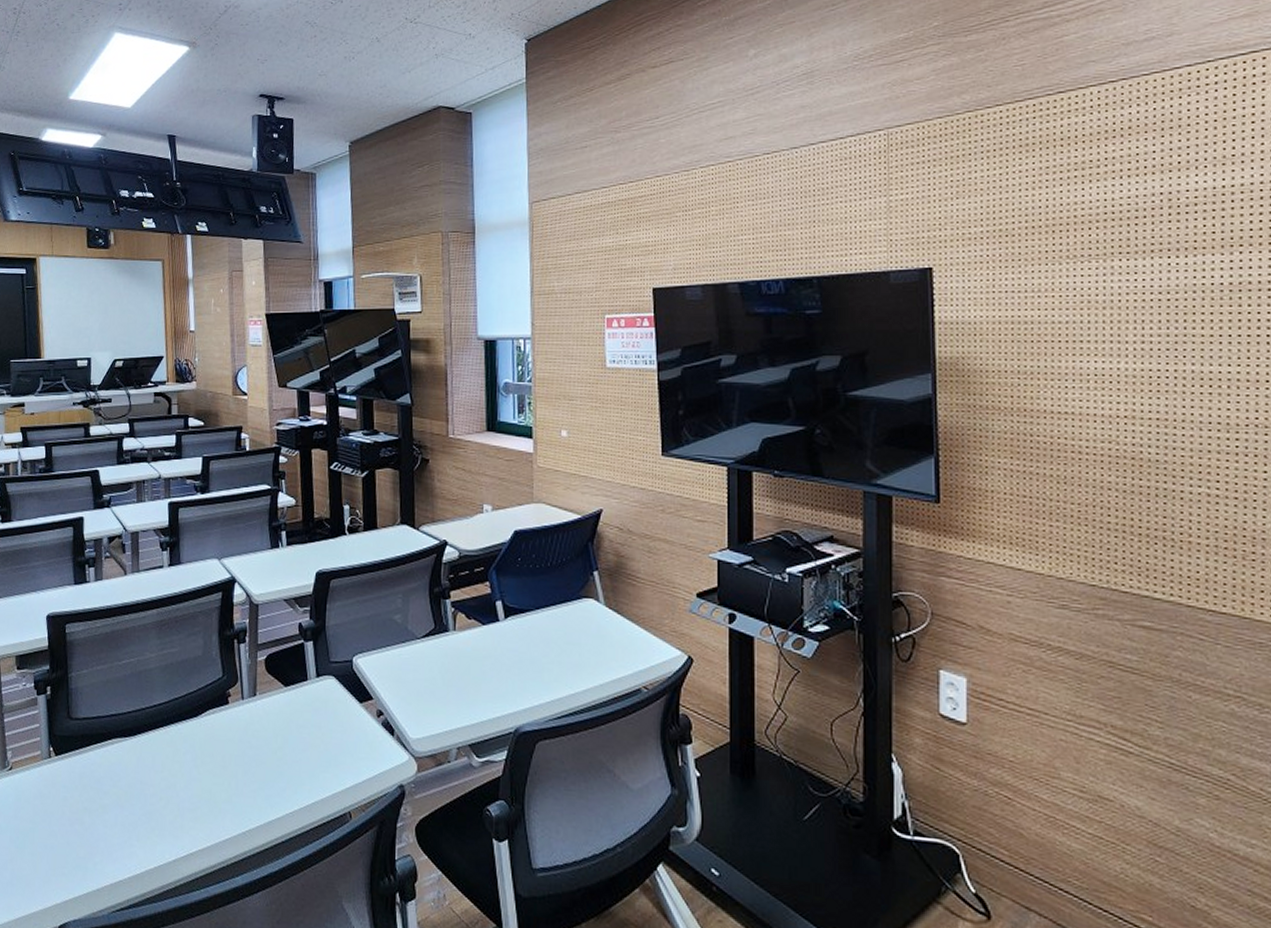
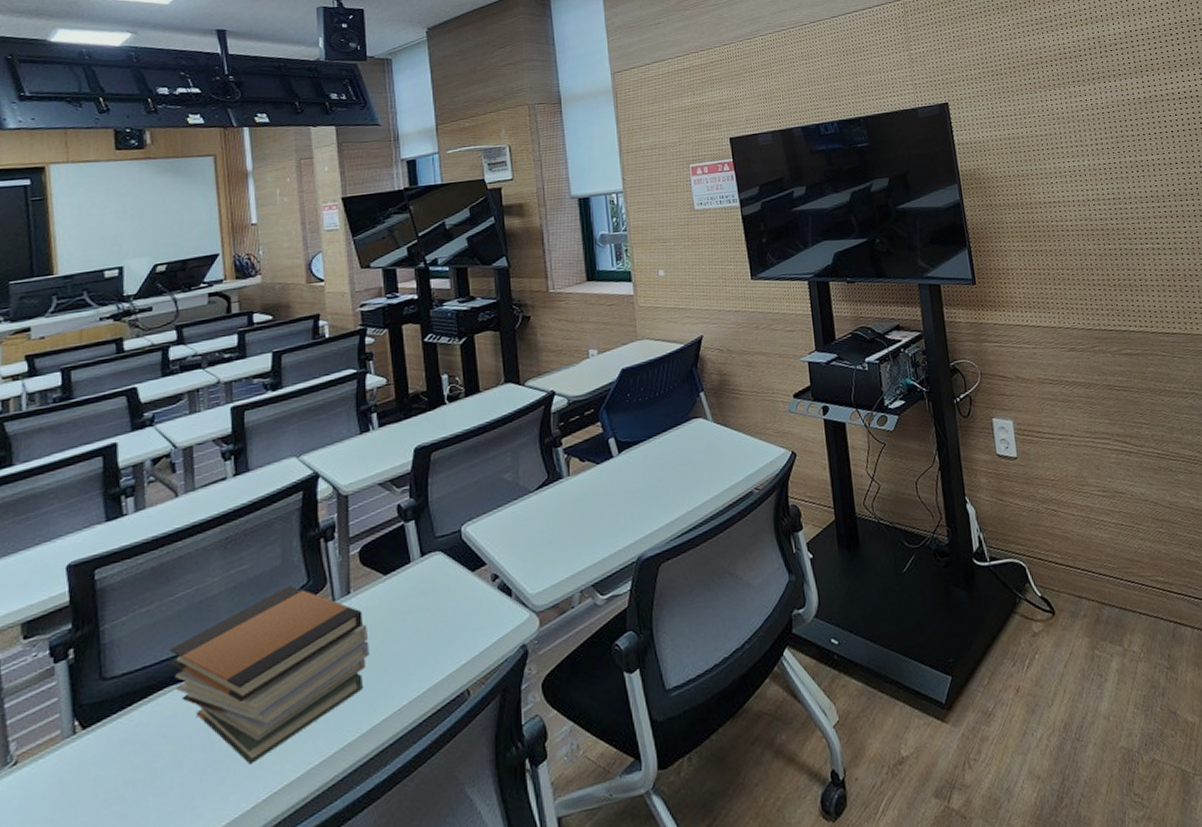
book stack: none [117,675,270,823] -> present [169,585,369,765]

